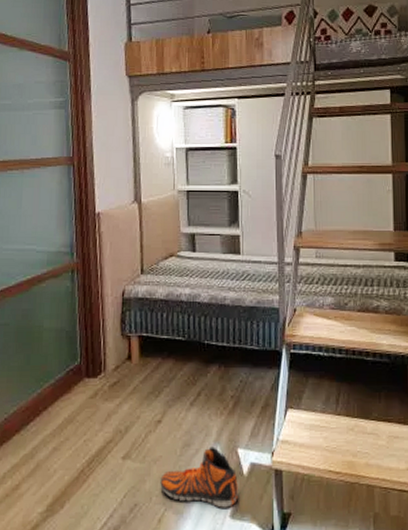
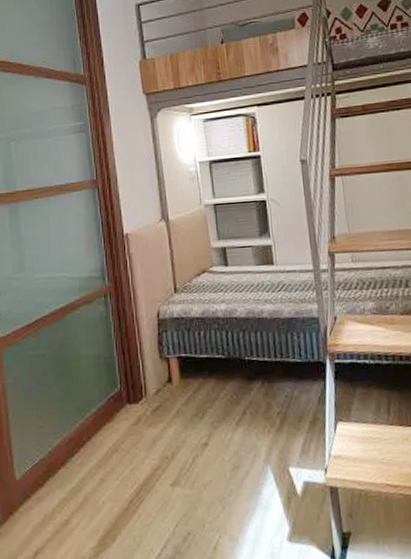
sneaker: present [160,446,238,508] -> none [212,467,294,532]

